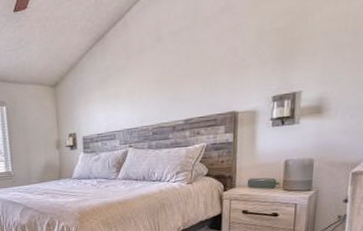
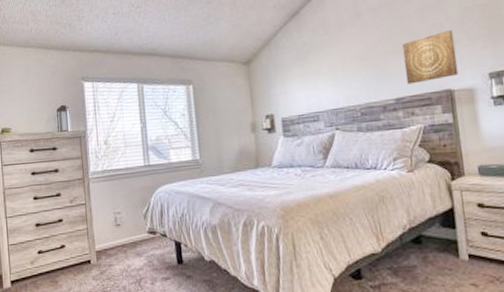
wall art: none [196,54,246,107] -> present [402,30,459,84]

